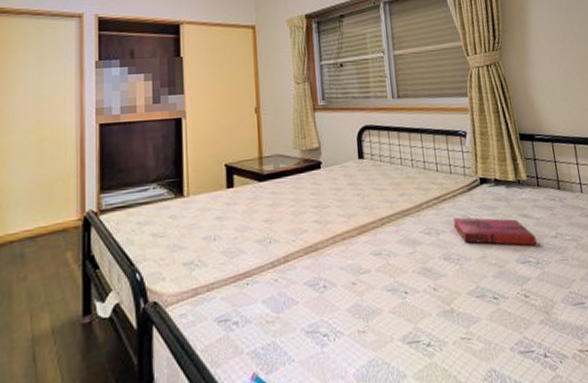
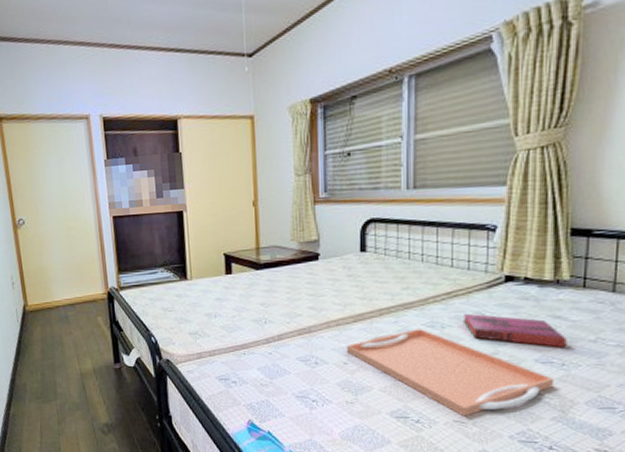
serving tray: none [353,237,535,332] -> present [346,329,555,417]

